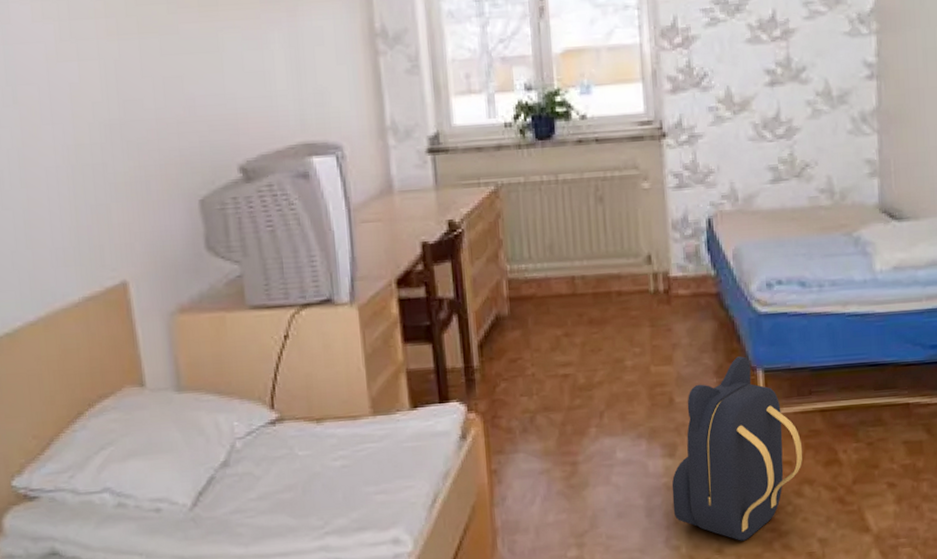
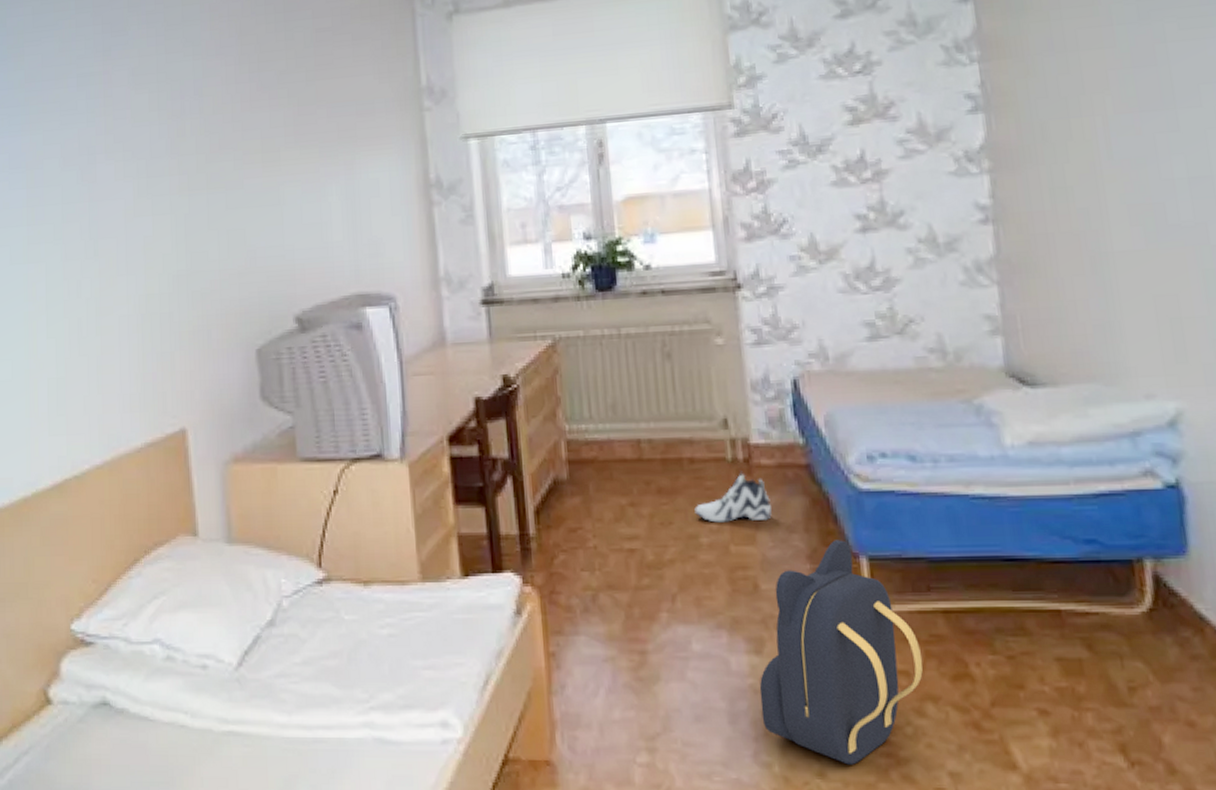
sneaker: none [621,301,686,347] -> present [695,471,772,523]

